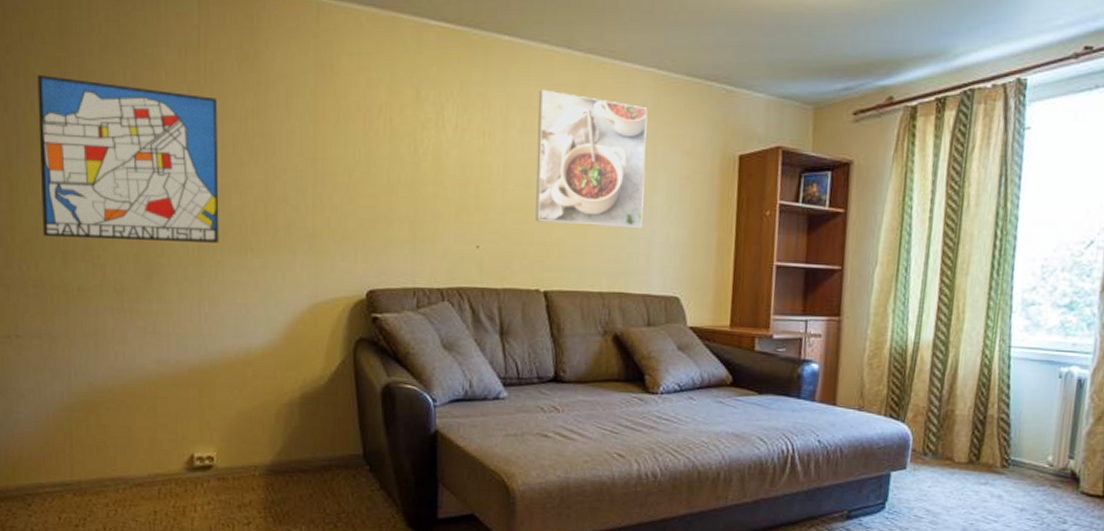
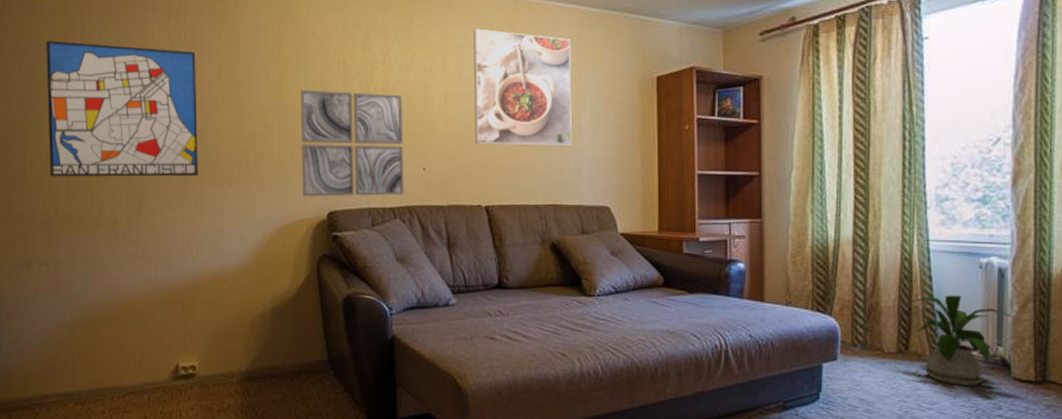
wall art: none [338,149,457,275] -> present [300,89,404,197]
house plant: none [982,404,1089,499] -> present [907,295,1015,386]

